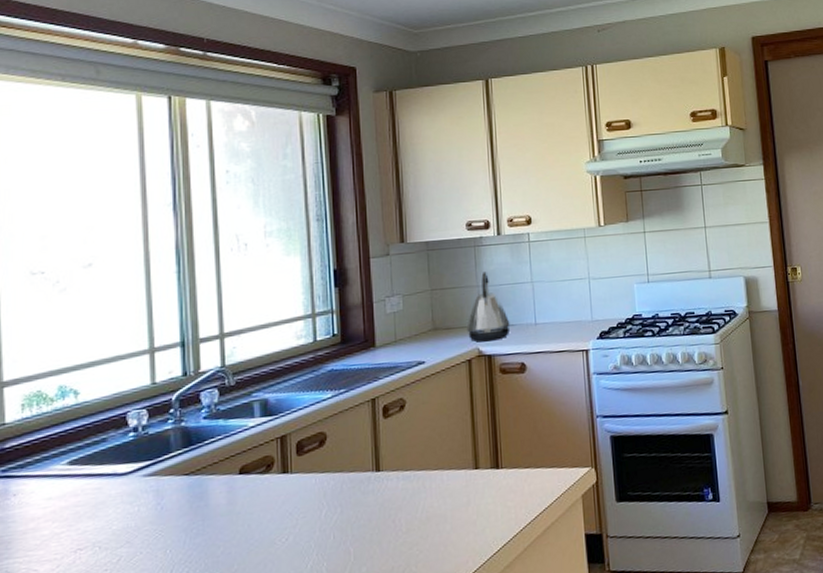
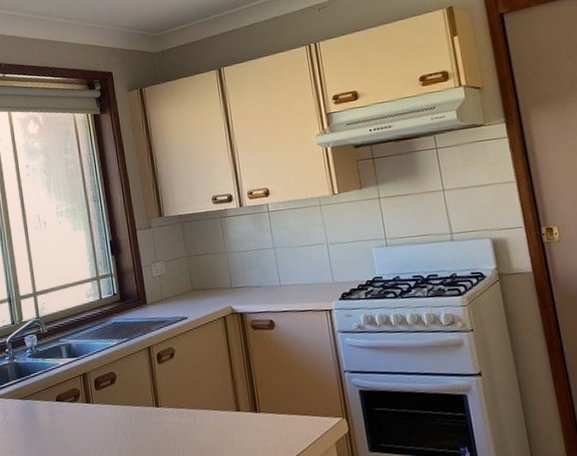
kettle: present [466,271,512,342] -> none [219,239,259,302]

